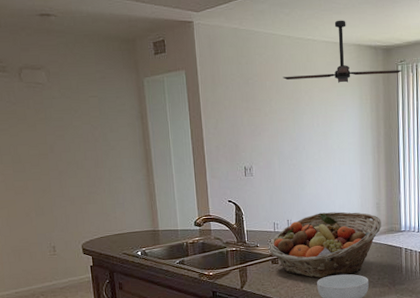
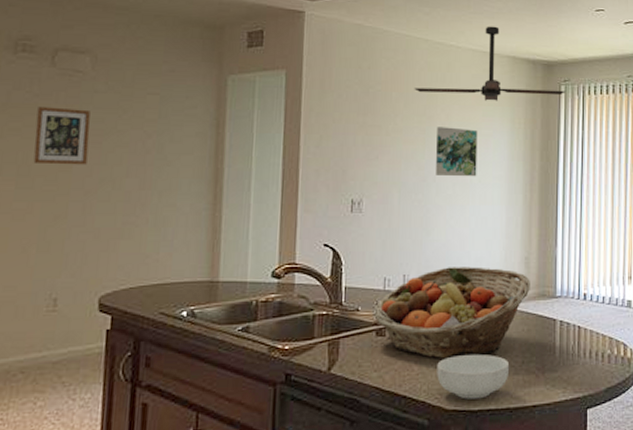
picture frame: none [17,111,57,154] -> present [33,106,90,165]
wall art: none [303,106,336,145] -> present [436,127,478,177]

